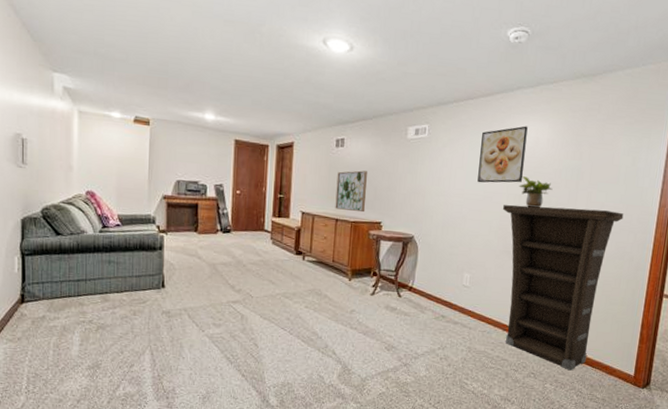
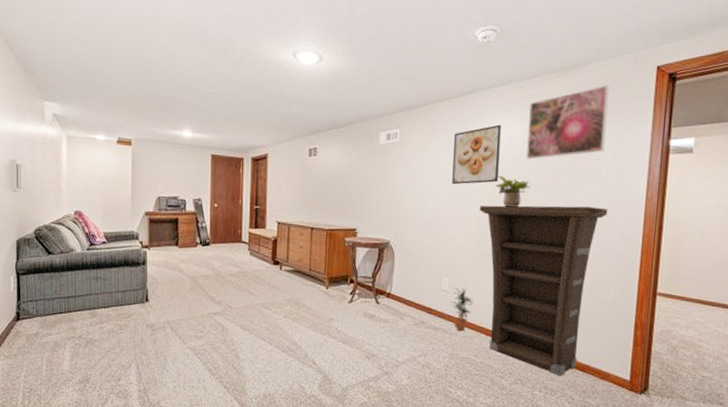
wall art: present [335,170,367,213] -> none [310,178,341,220]
potted plant: none [471,283,493,326] -> present [451,287,474,331]
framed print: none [549,93,632,162] -> present [525,85,609,160]

